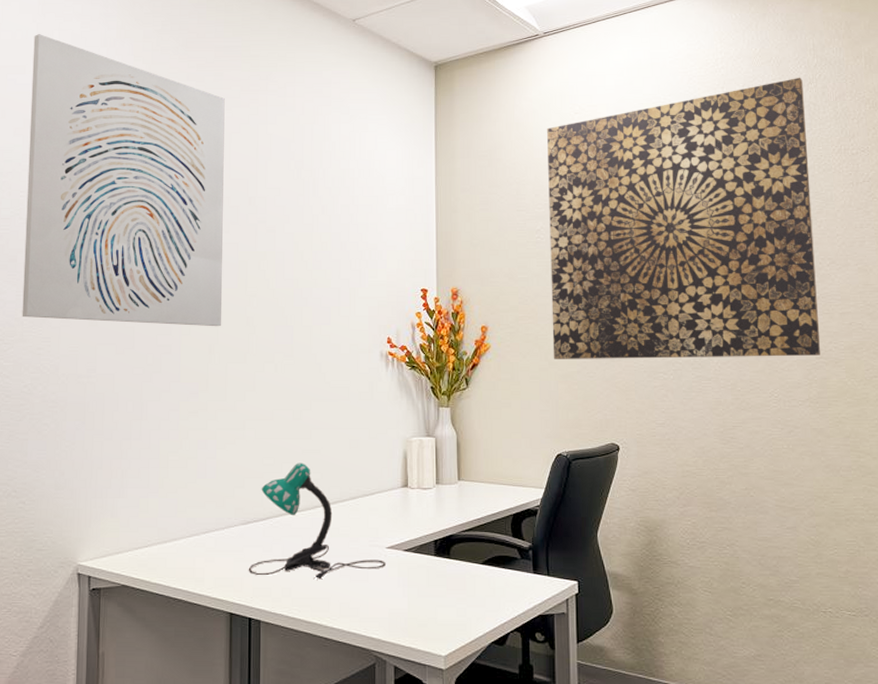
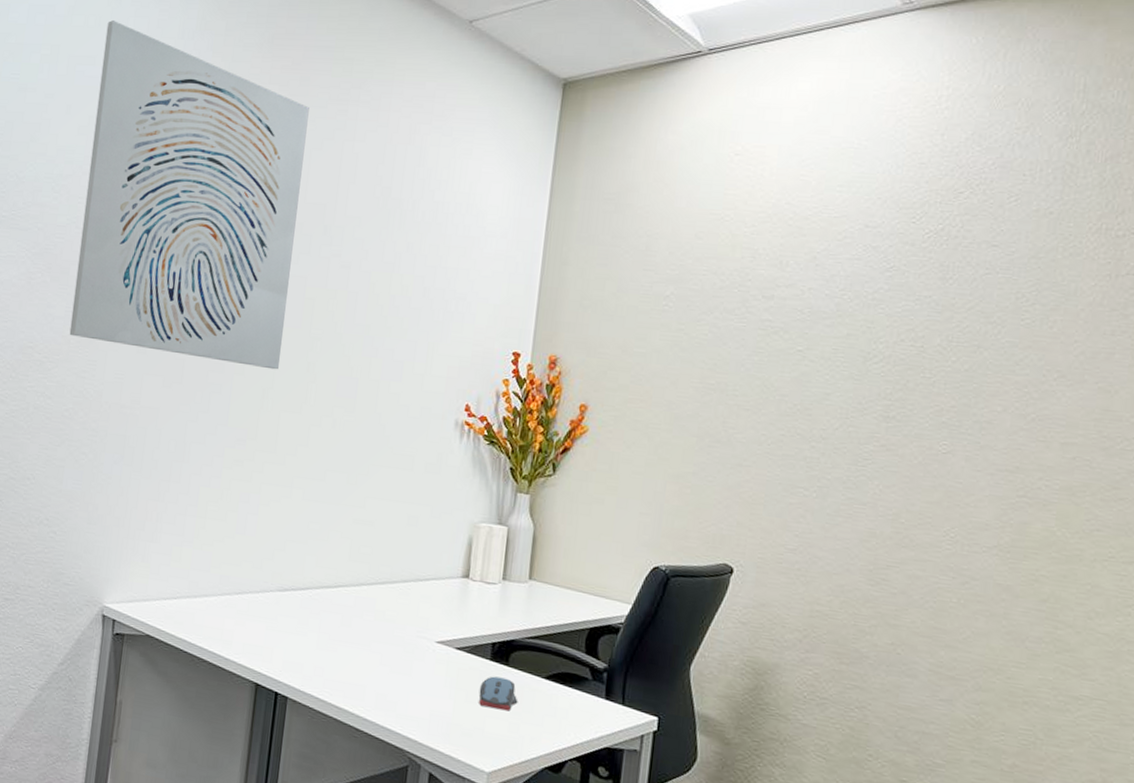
desk lamp: present [248,463,386,580] -> none [280,532,433,665]
computer mouse: none [428,570,462,598] -> present [479,676,518,711]
wall art: present [547,77,821,359] -> none [664,127,1060,493]

